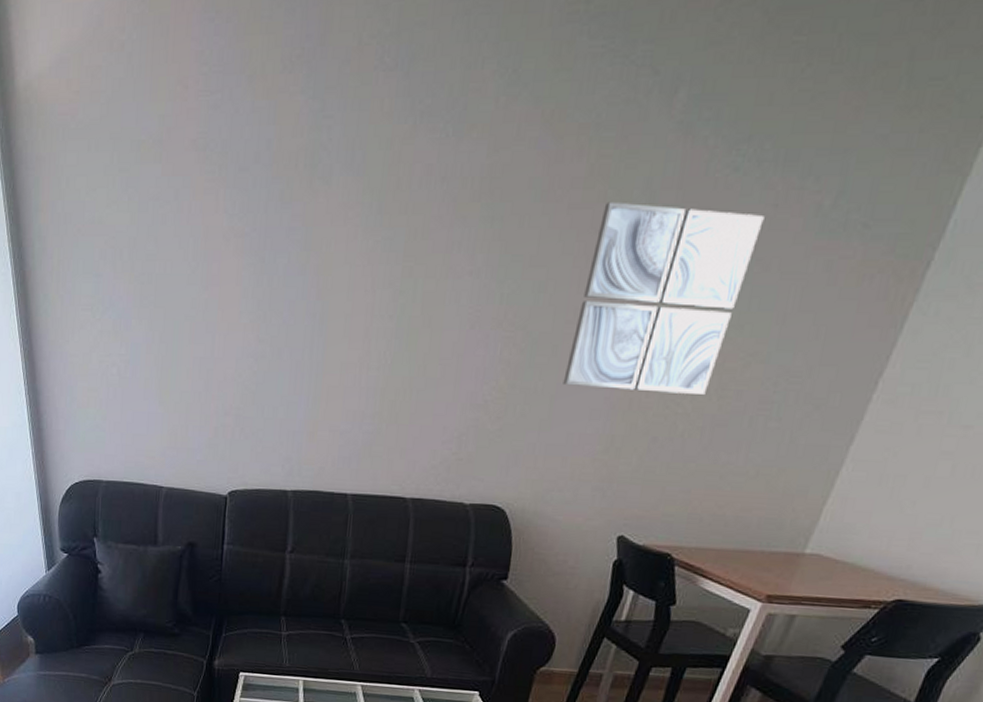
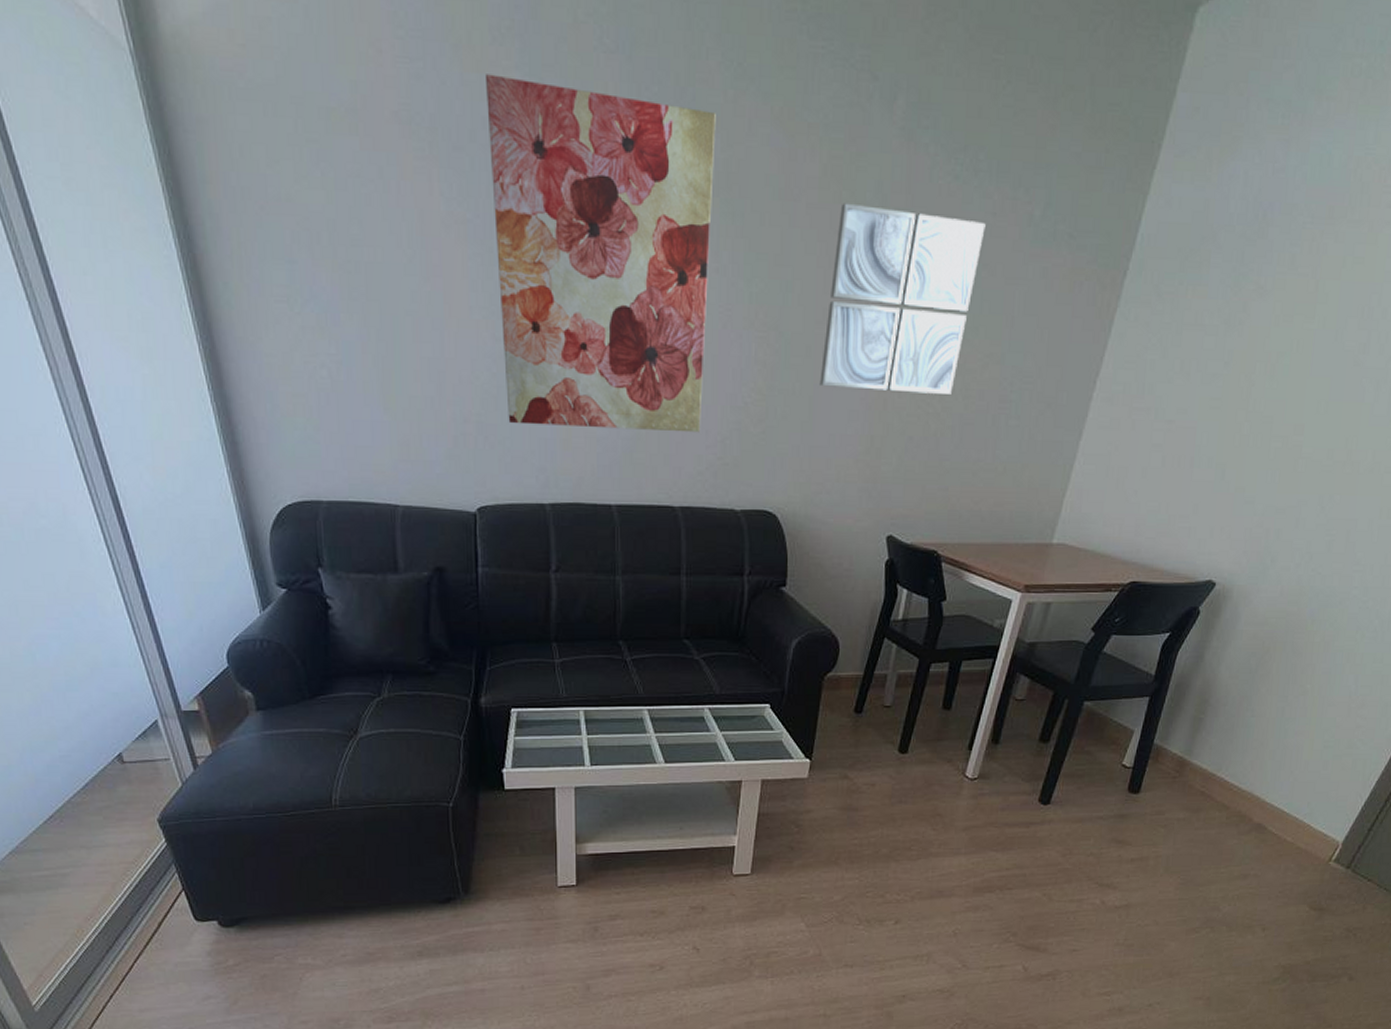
wall art: none [263,100,486,429] -> present [486,74,716,433]

